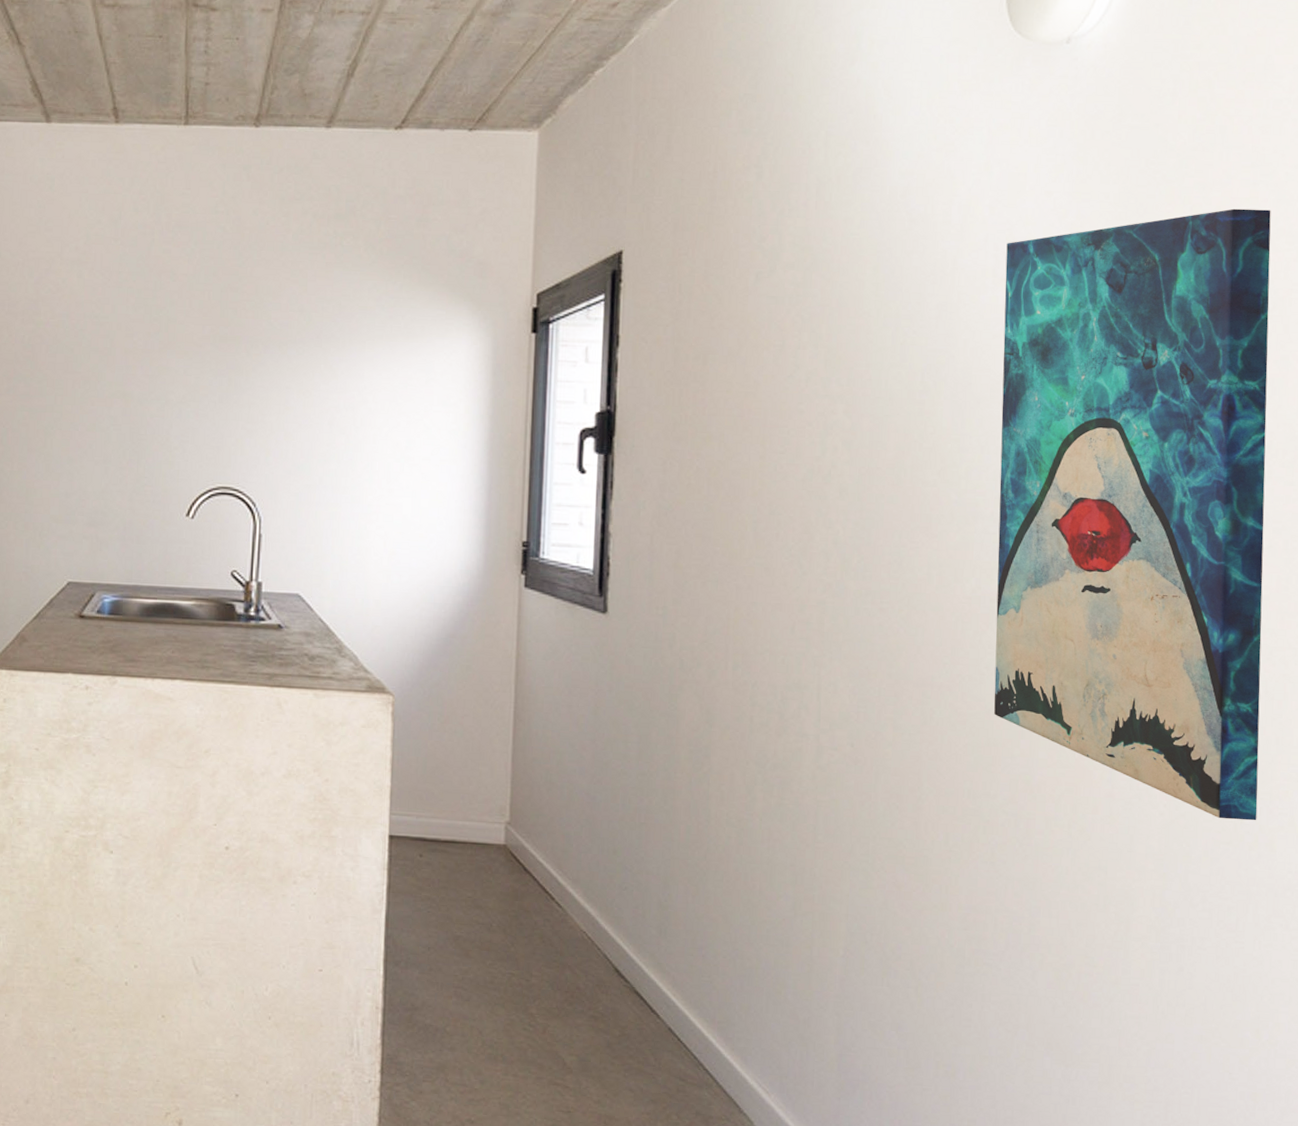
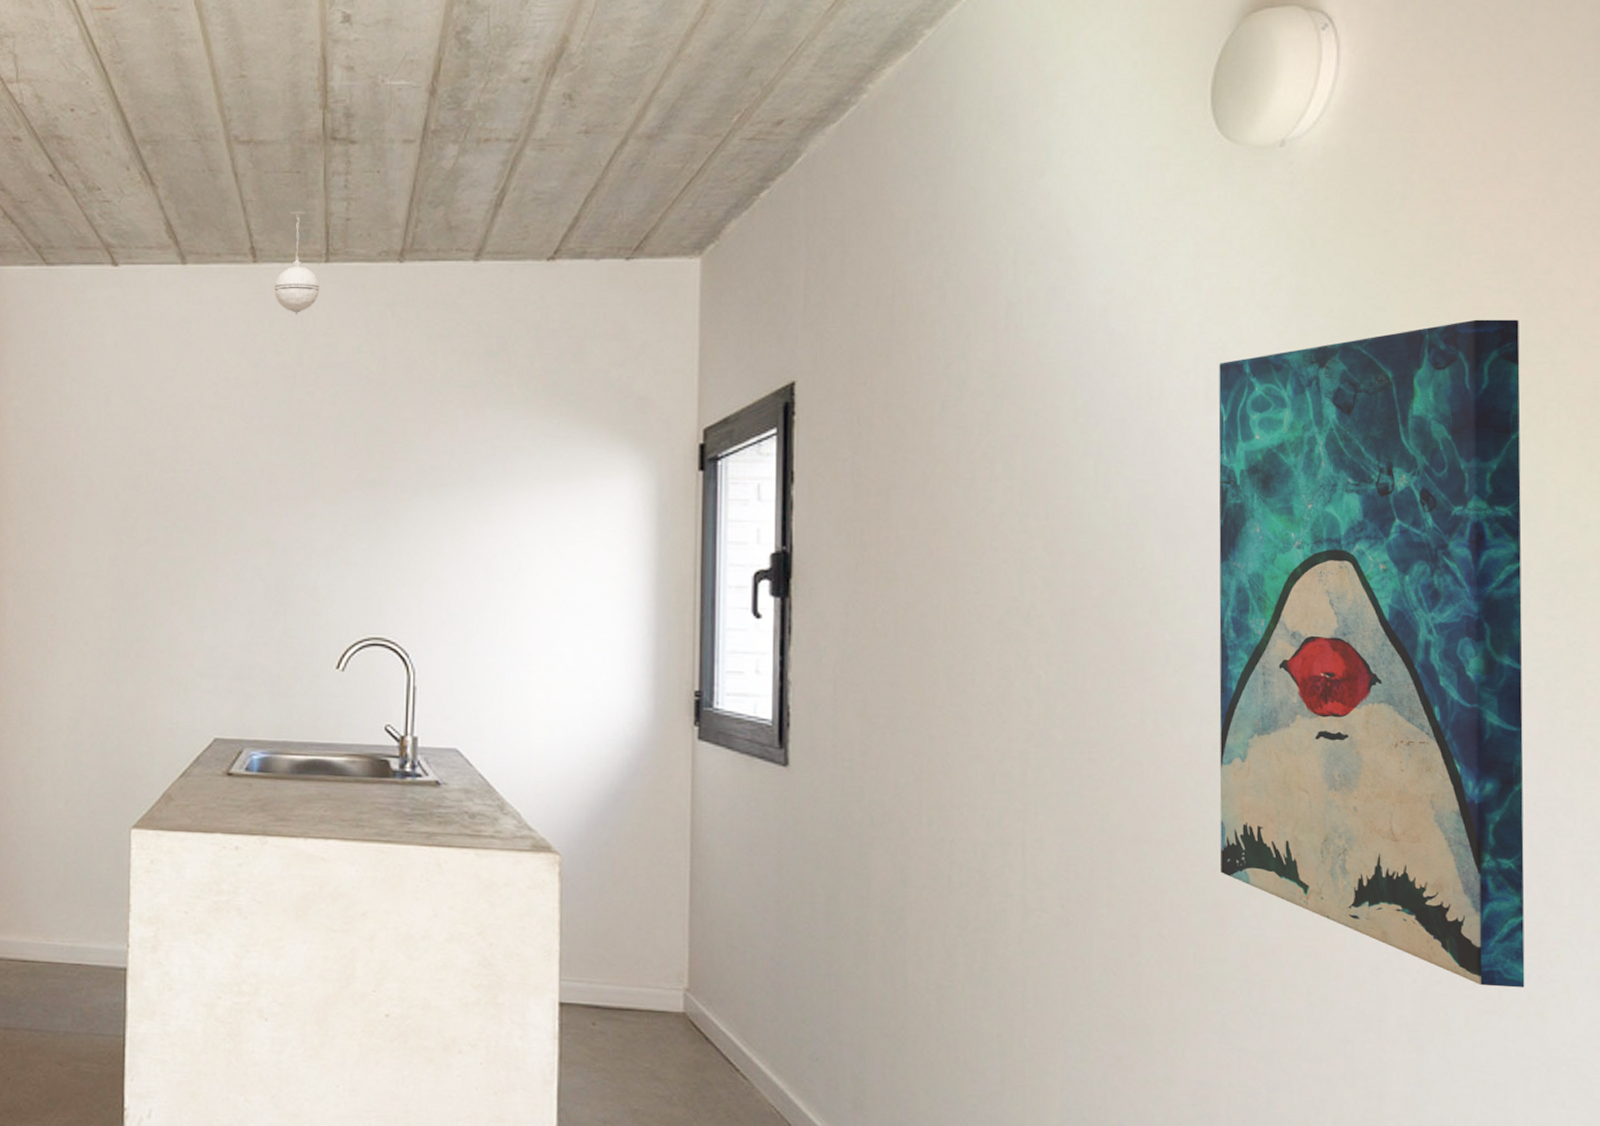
pendant light: none [135,74,179,175] -> present [274,211,319,316]

